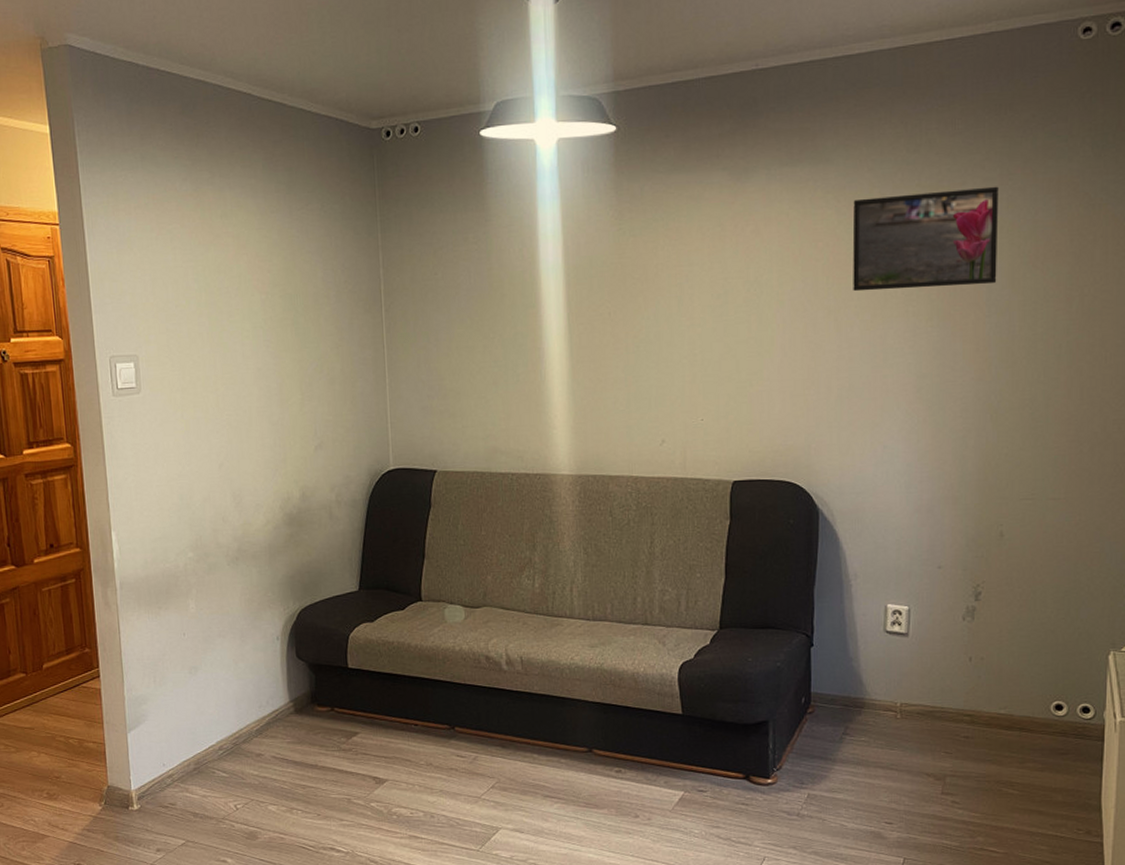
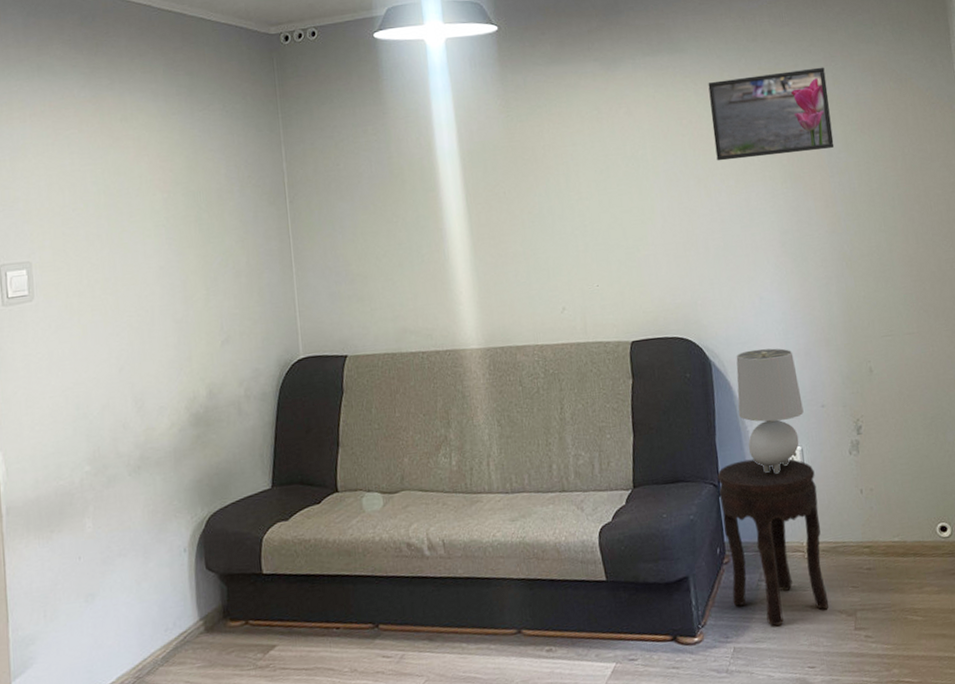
side table: none [811,613,920,779] -> present [717,458,829,626]
table lamp: none [843,500,917,631] -> present [736,348,804,474]

